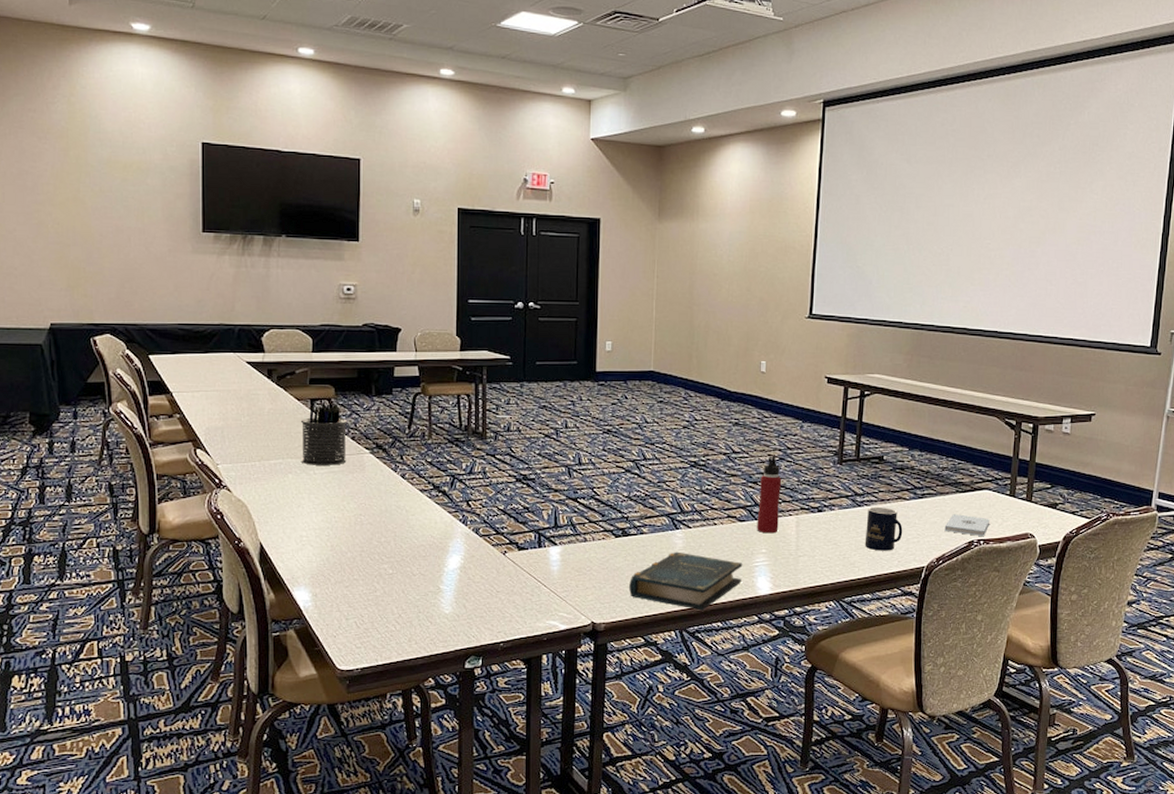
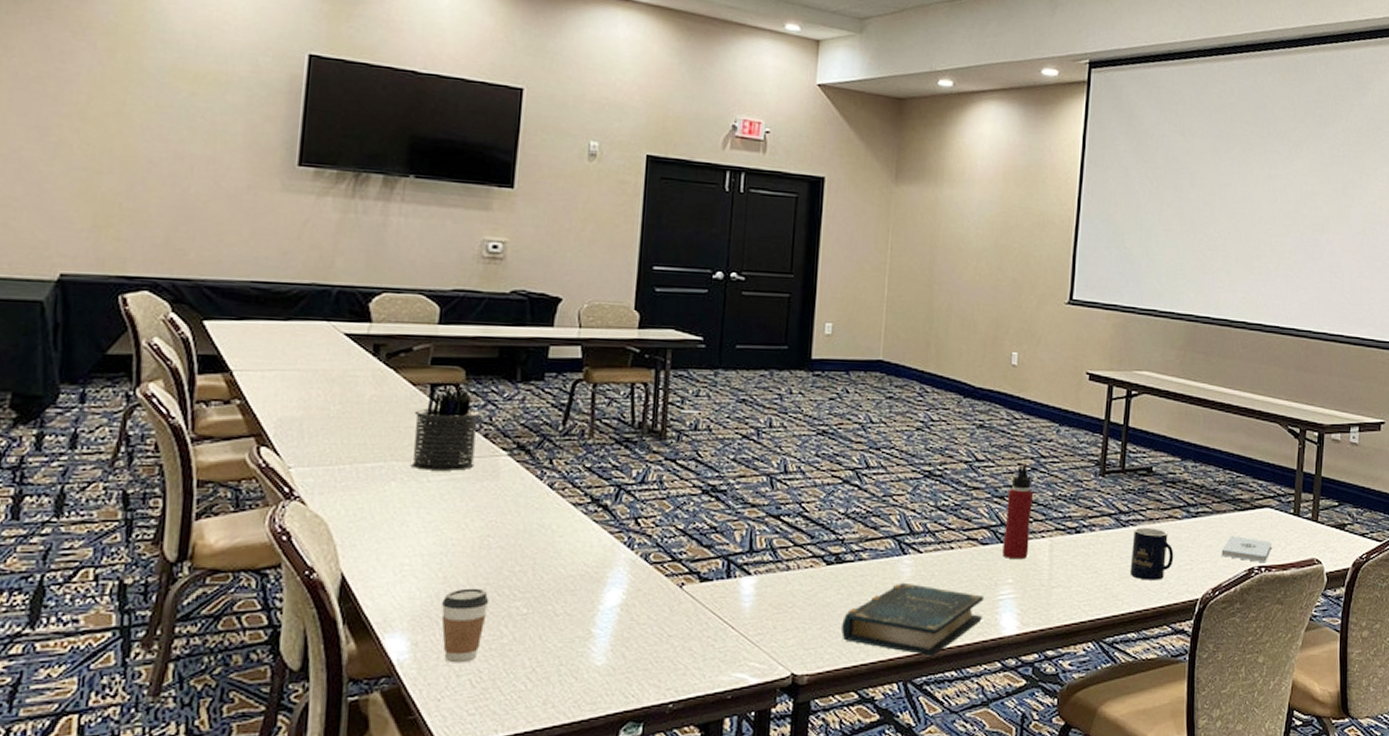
coffee cup: none [331,554,365,610] -> present [440,588,490,663]

